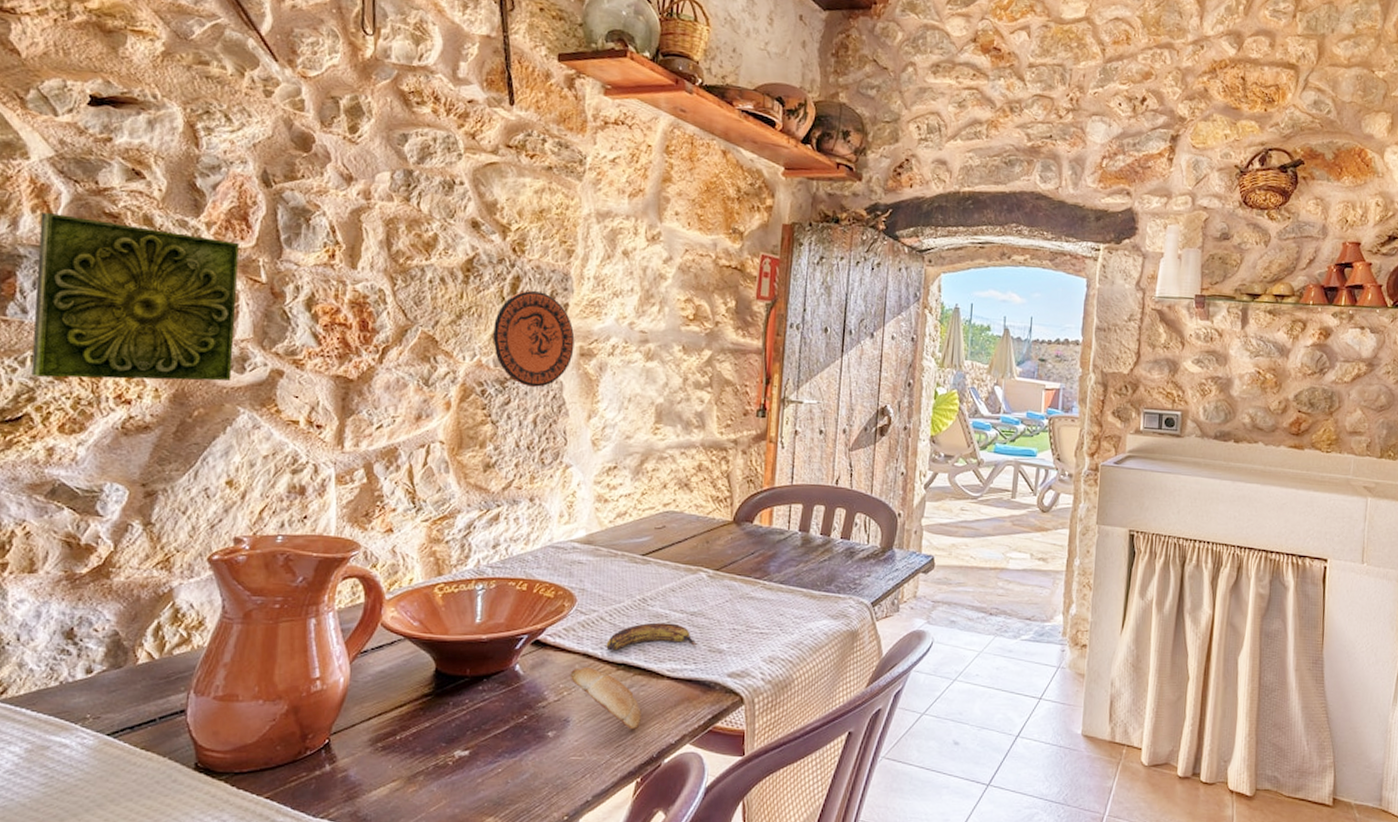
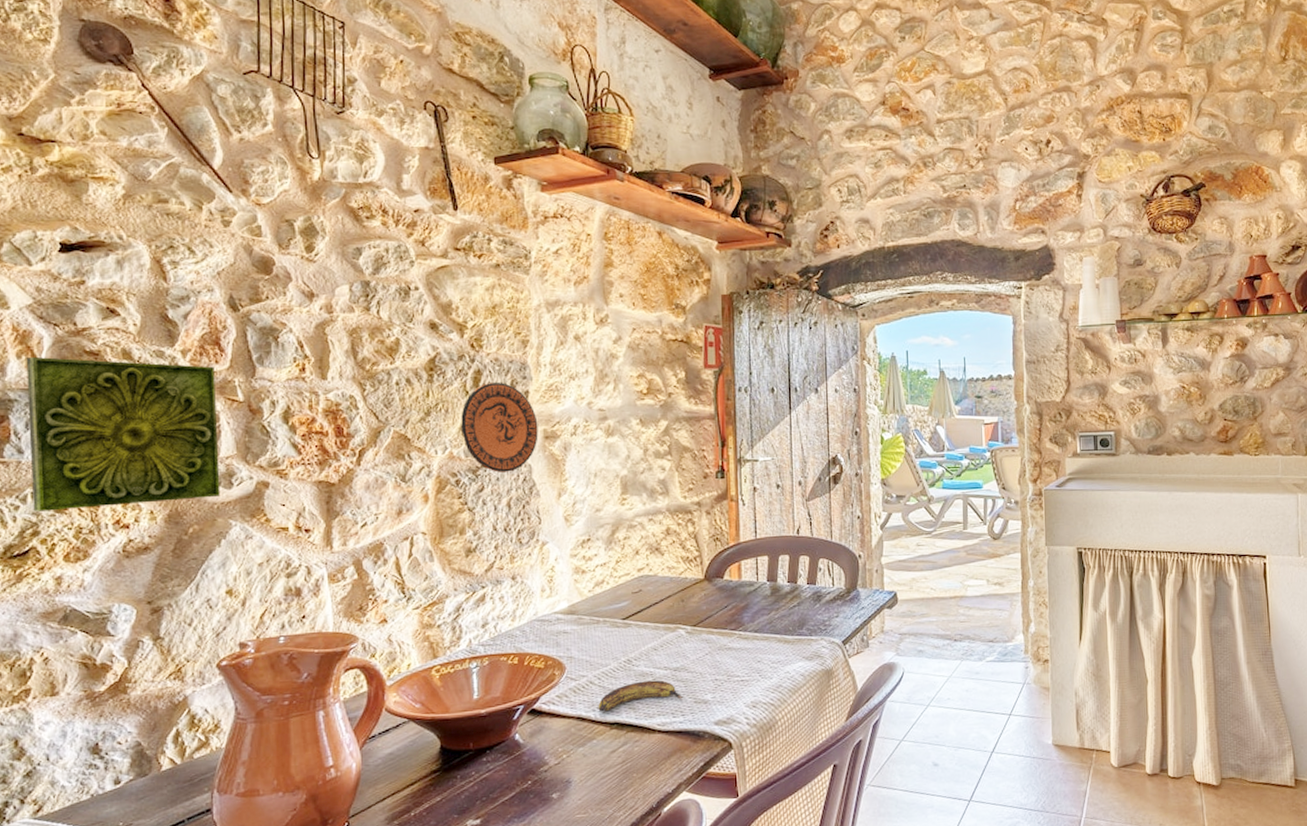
bread roll: present [569,666,641,730] -> none [567,729,638,784]

